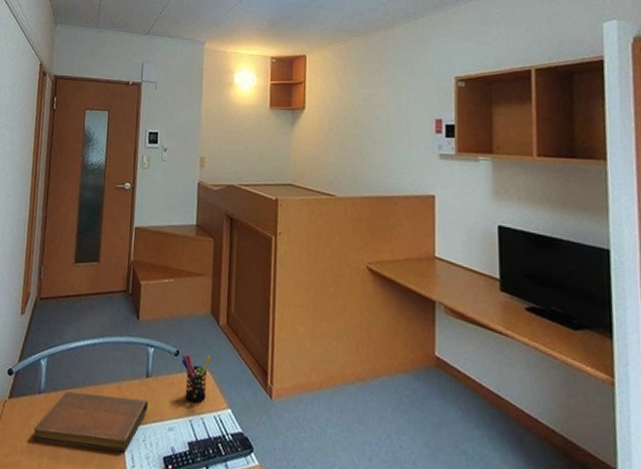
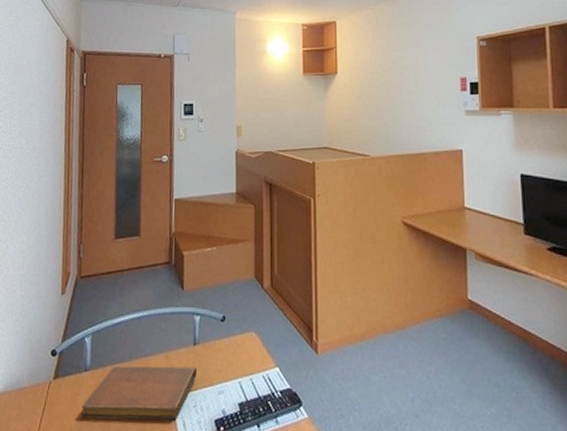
pen holder: present [181,354,211,403] -> none [228,318,257,365]

